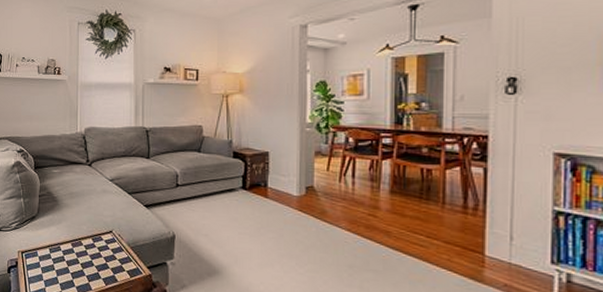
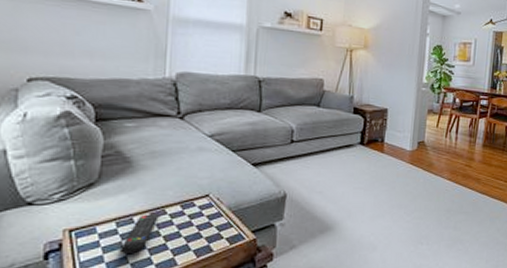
remote control: none [52,244,77,276] -> present [119,214,159,255]

